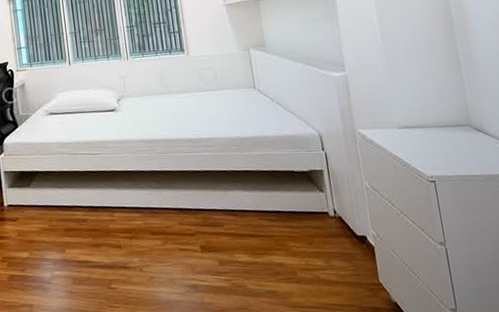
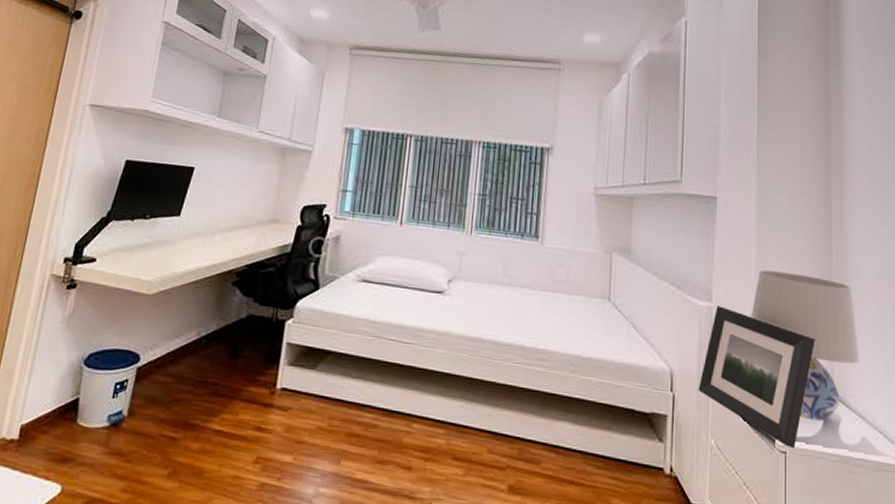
picture frame: none [346,73,447,178] -> present [698,306,815,449]
table lamp: none [382,30,491,152] -> present [751,269,859,422]

